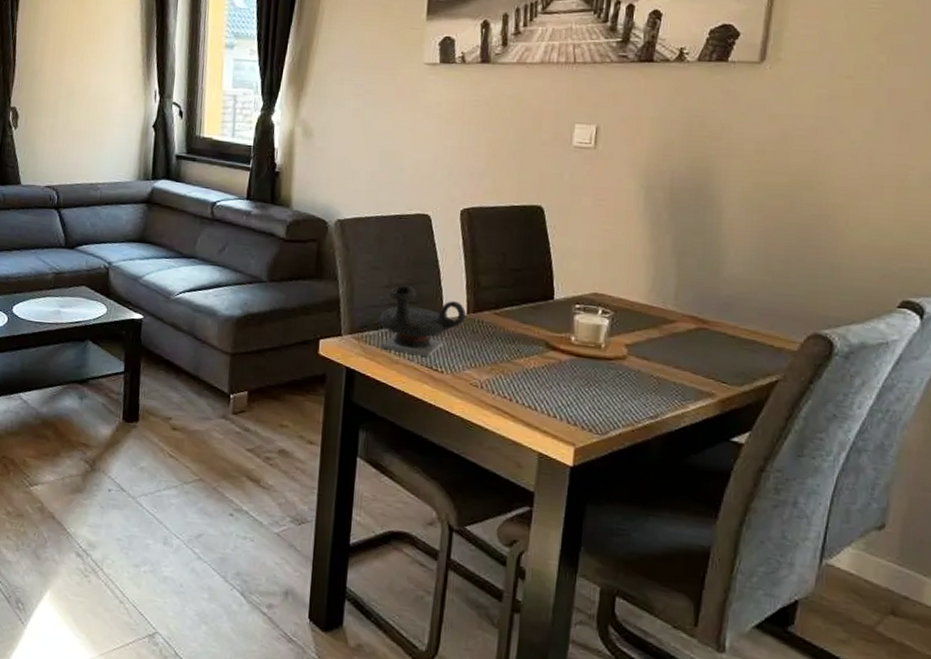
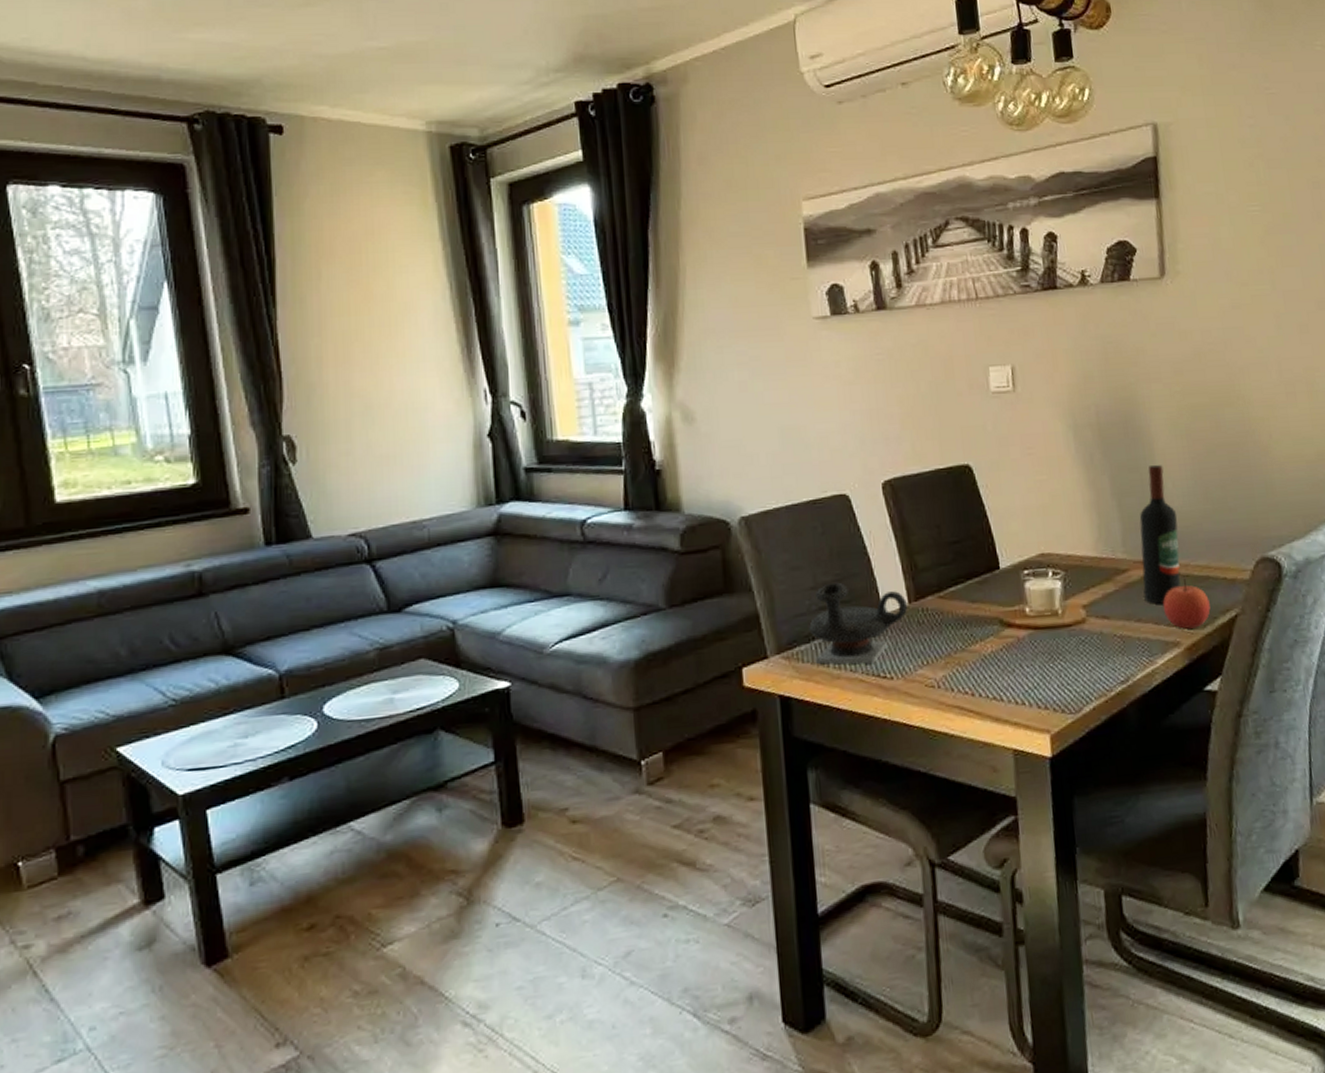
wine bottle: none [687,233,734,357] -> present [1139,465,1181,604]
apple: none [703,339,752,385] -> present [1163,579,1211,629]

